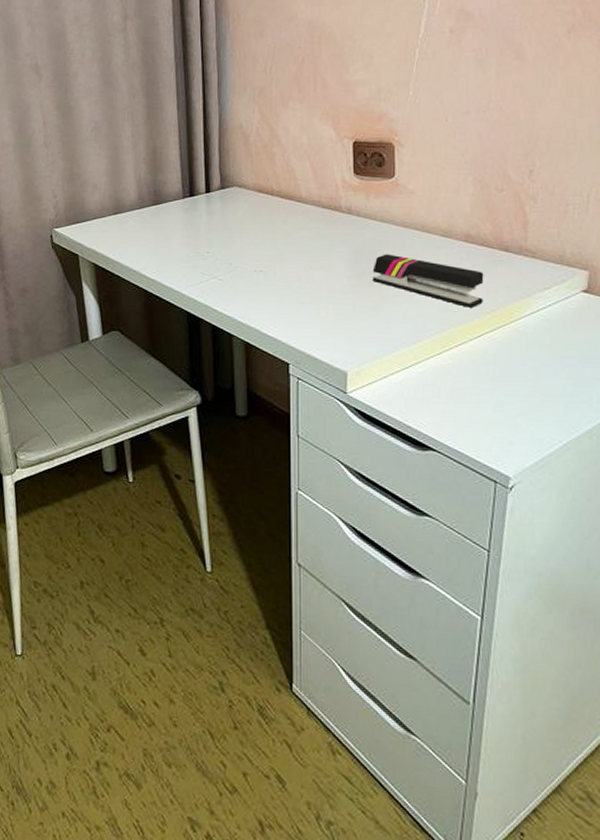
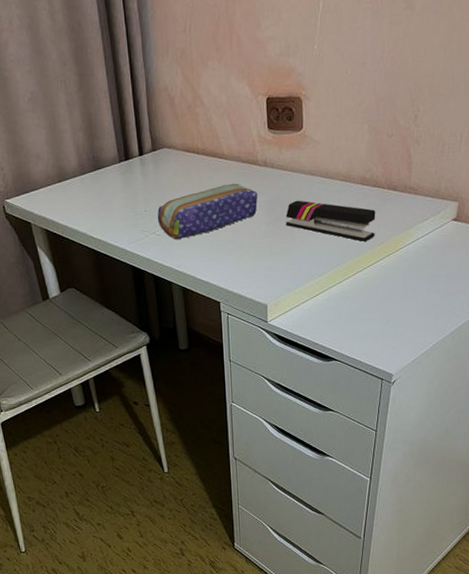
pencil case: none [220,229,340,287] -> present [157,183,258,240]

